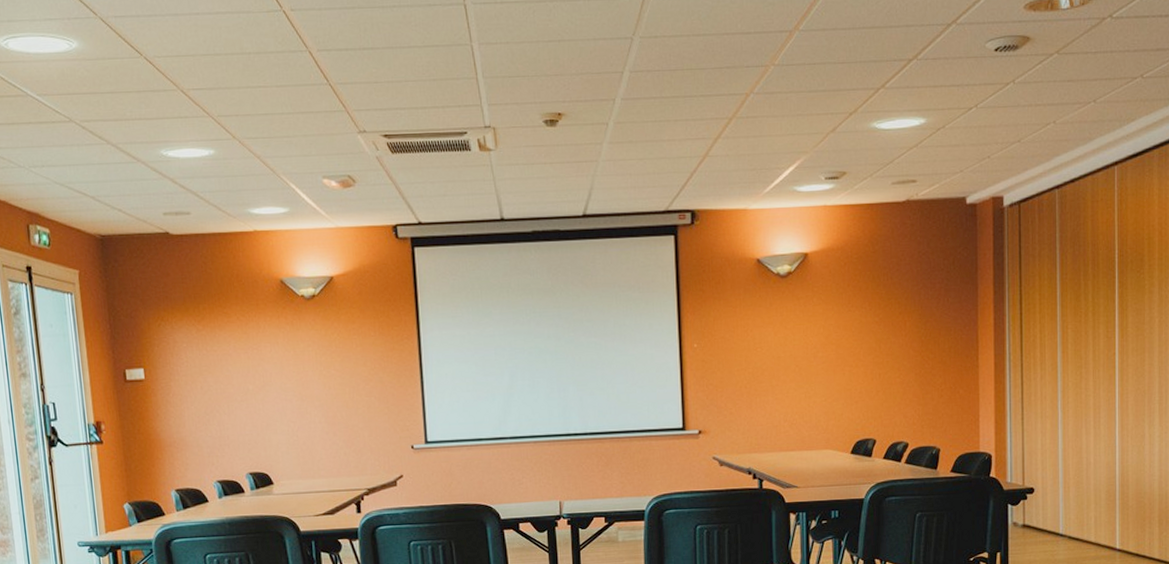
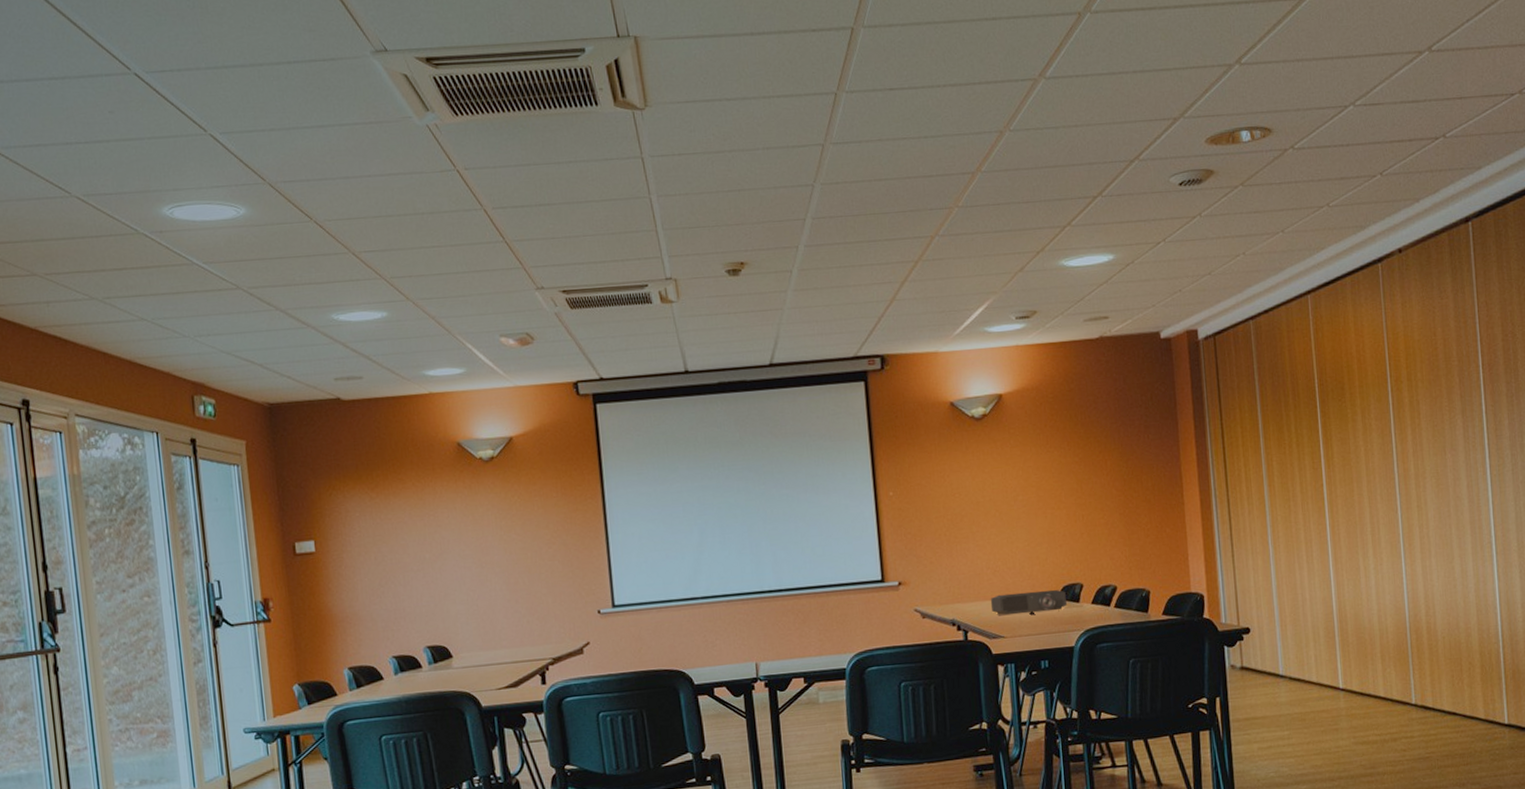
projector: none [786,443,859,467] -> present [990,589,1067,616]

